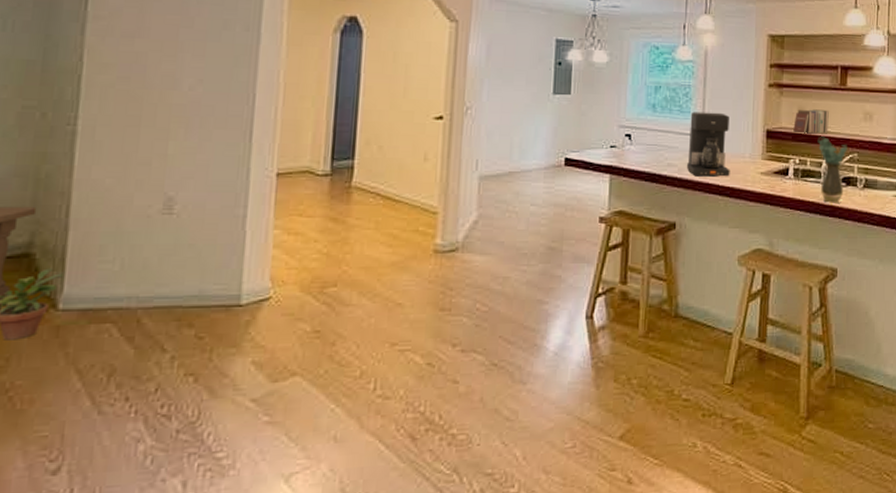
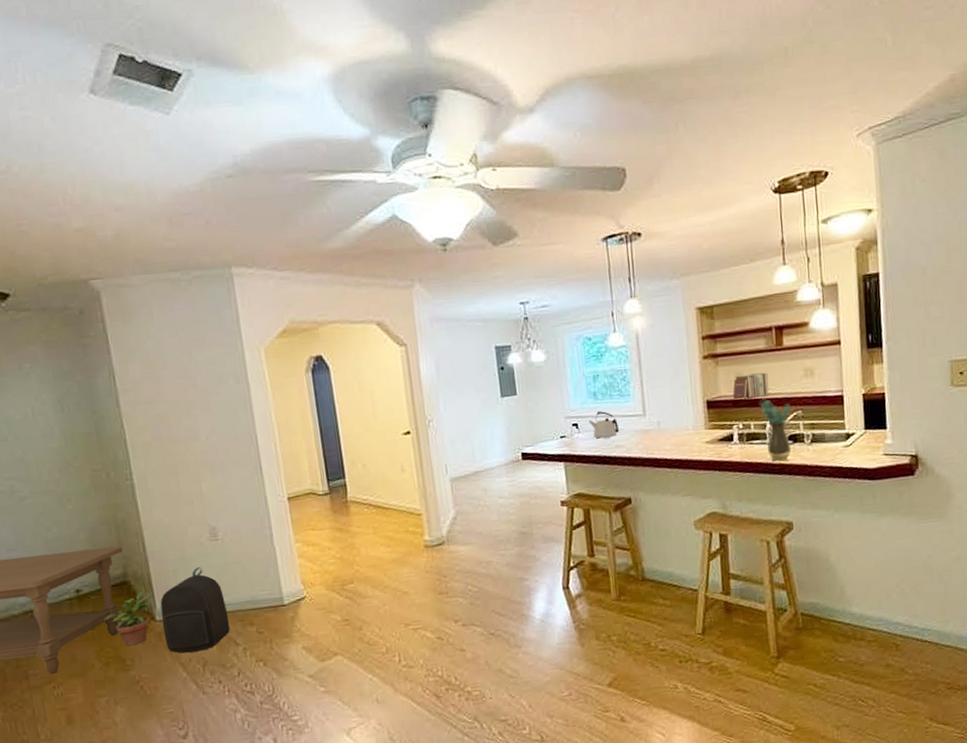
backpack: none [63,246,162,356] -> present [160,567,231,653]
kettle: none [643,125,674,156] -> present [588,411,619,439]
coffee maker: present [686,112,730,177] -> none [630,391,676,454]

